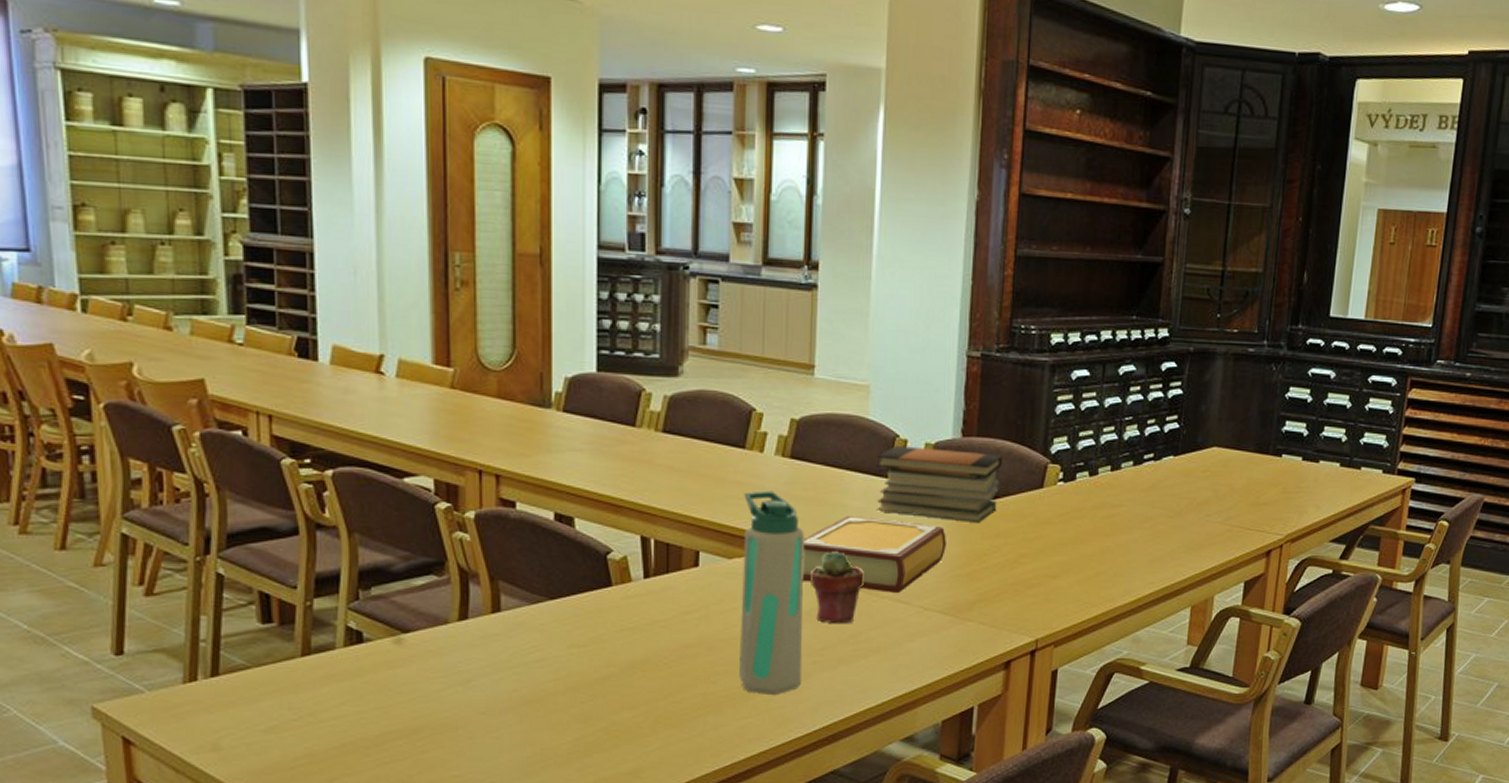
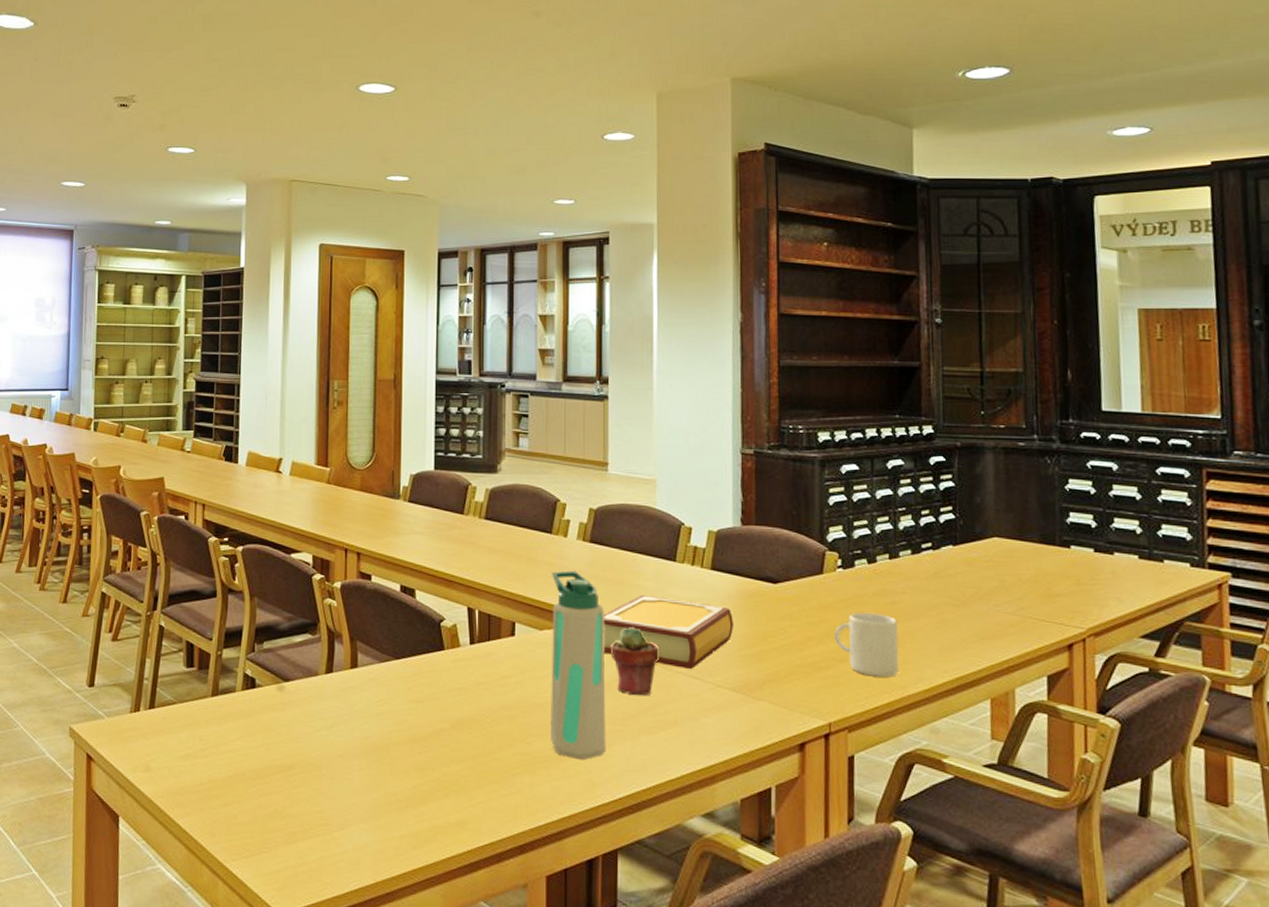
book stack: present [877,446,1002,522] -> none [665,533,781,605]
mug: none [1049,526,1112,591] -> present [834,612,899,677]

